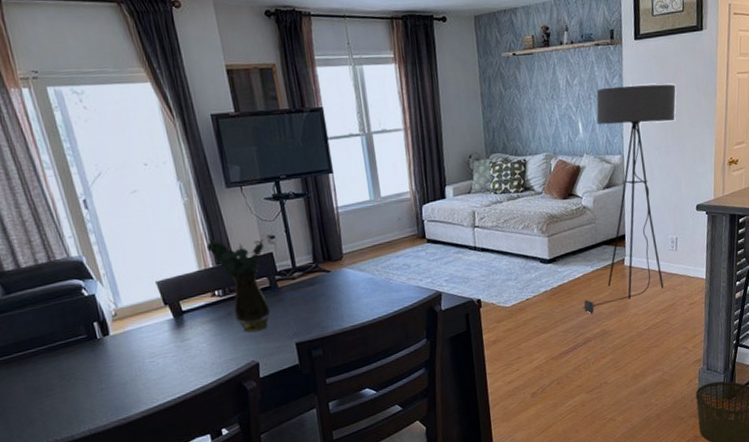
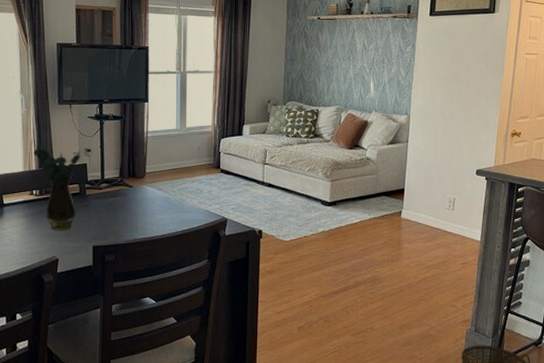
floor lamp: present [581,84,676,315] -> none [356,54,465,260]

